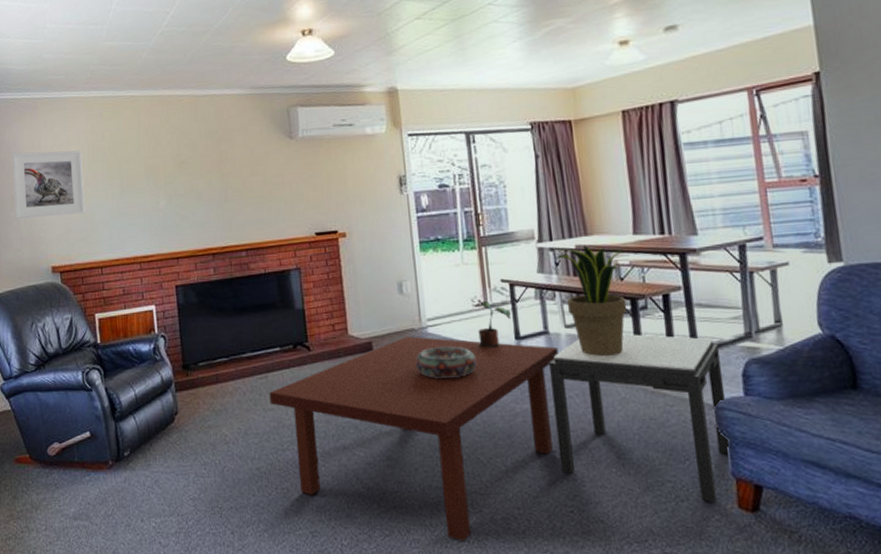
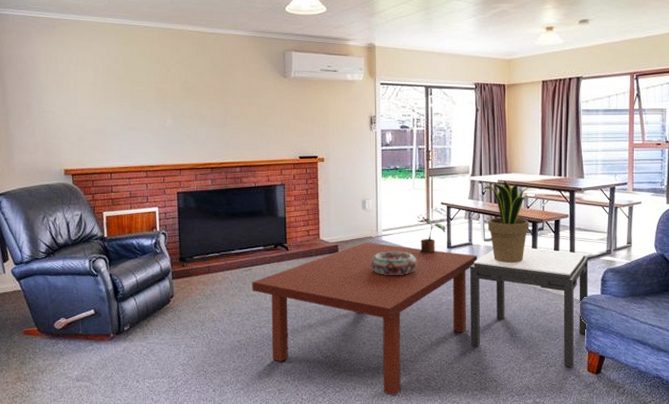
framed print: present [12,150,85,218] -> none [29,67,98,126]

